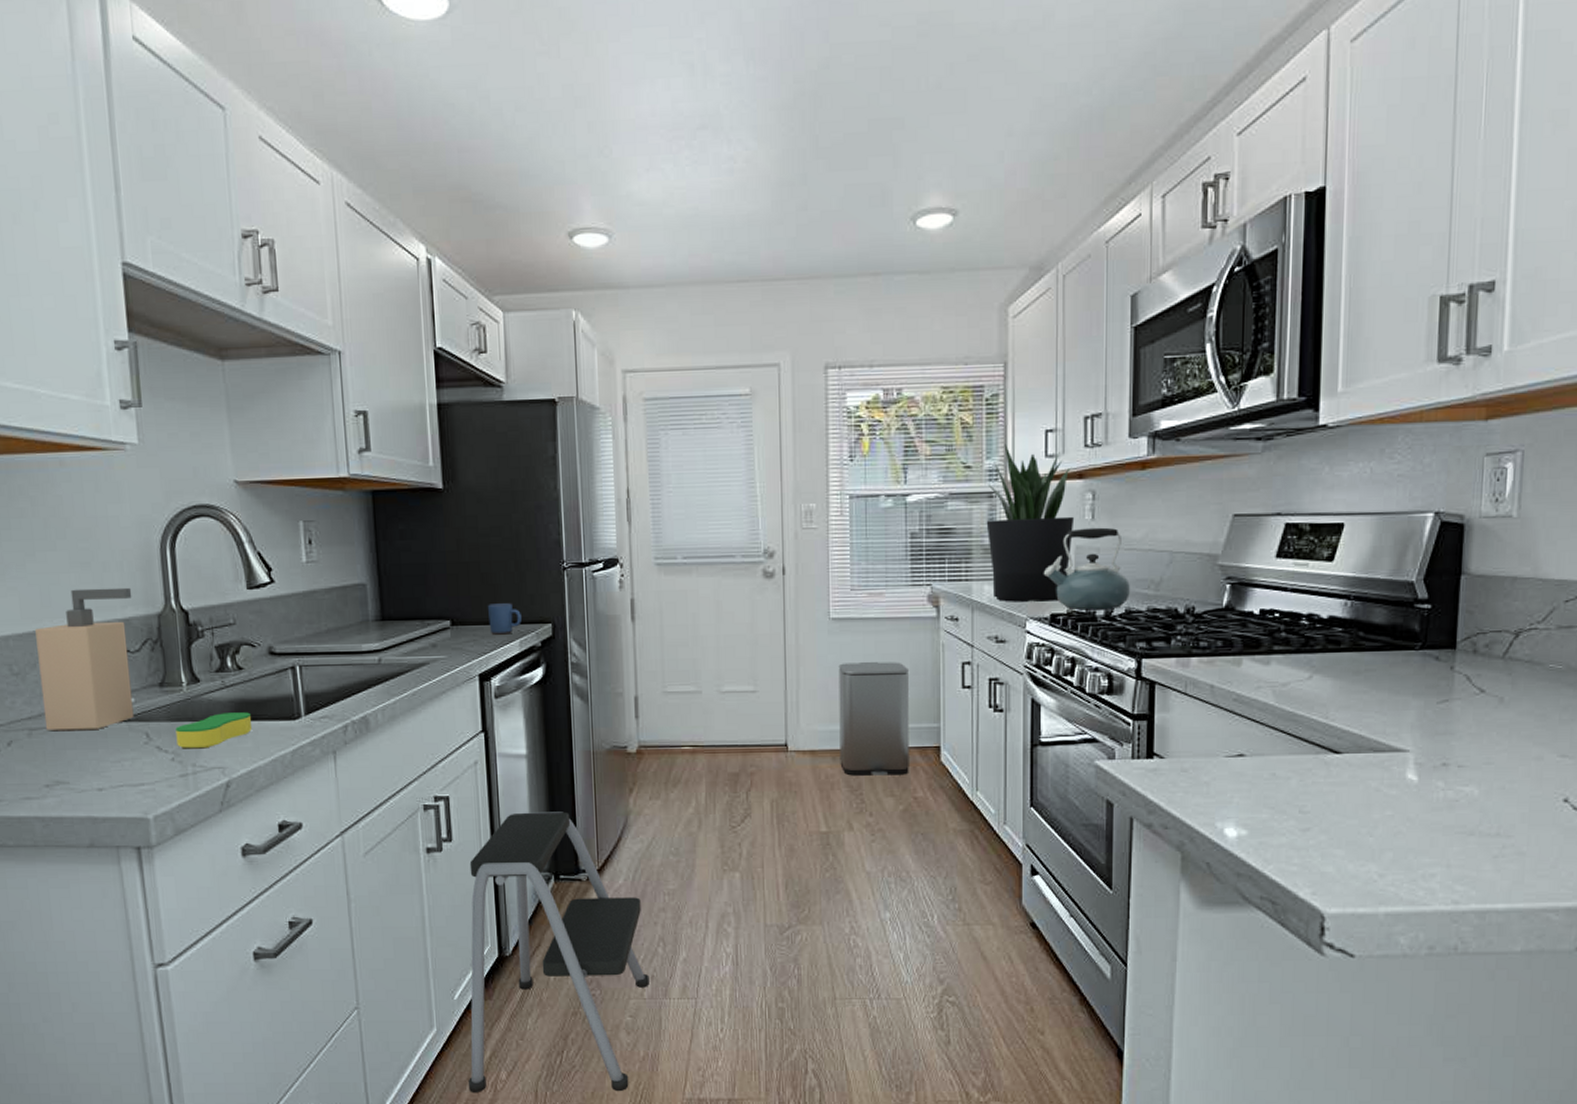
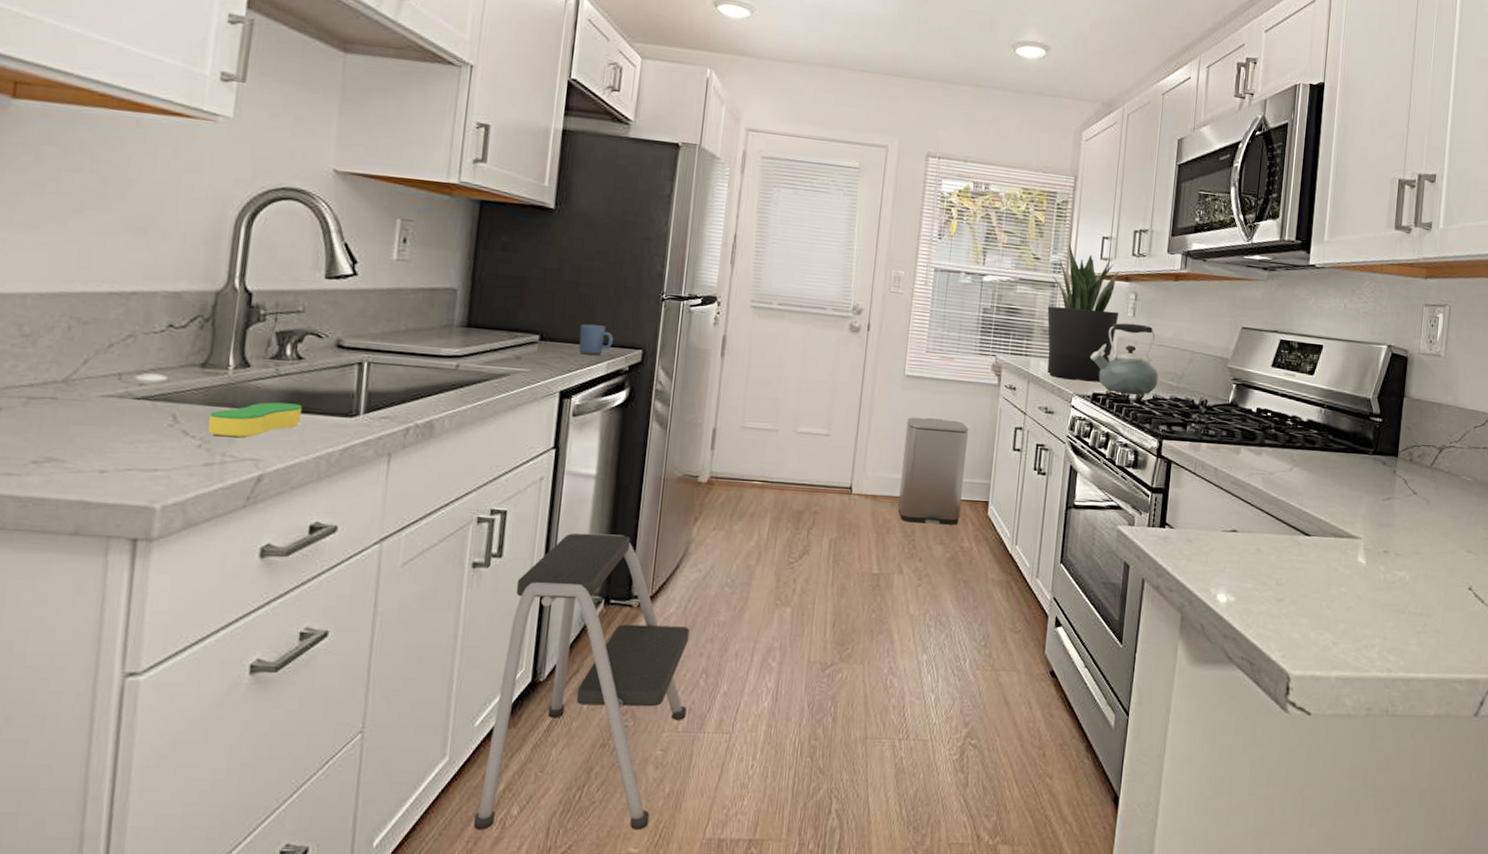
soap dispenser: present [35,587,134,730] -> none [49,253,191,406]

